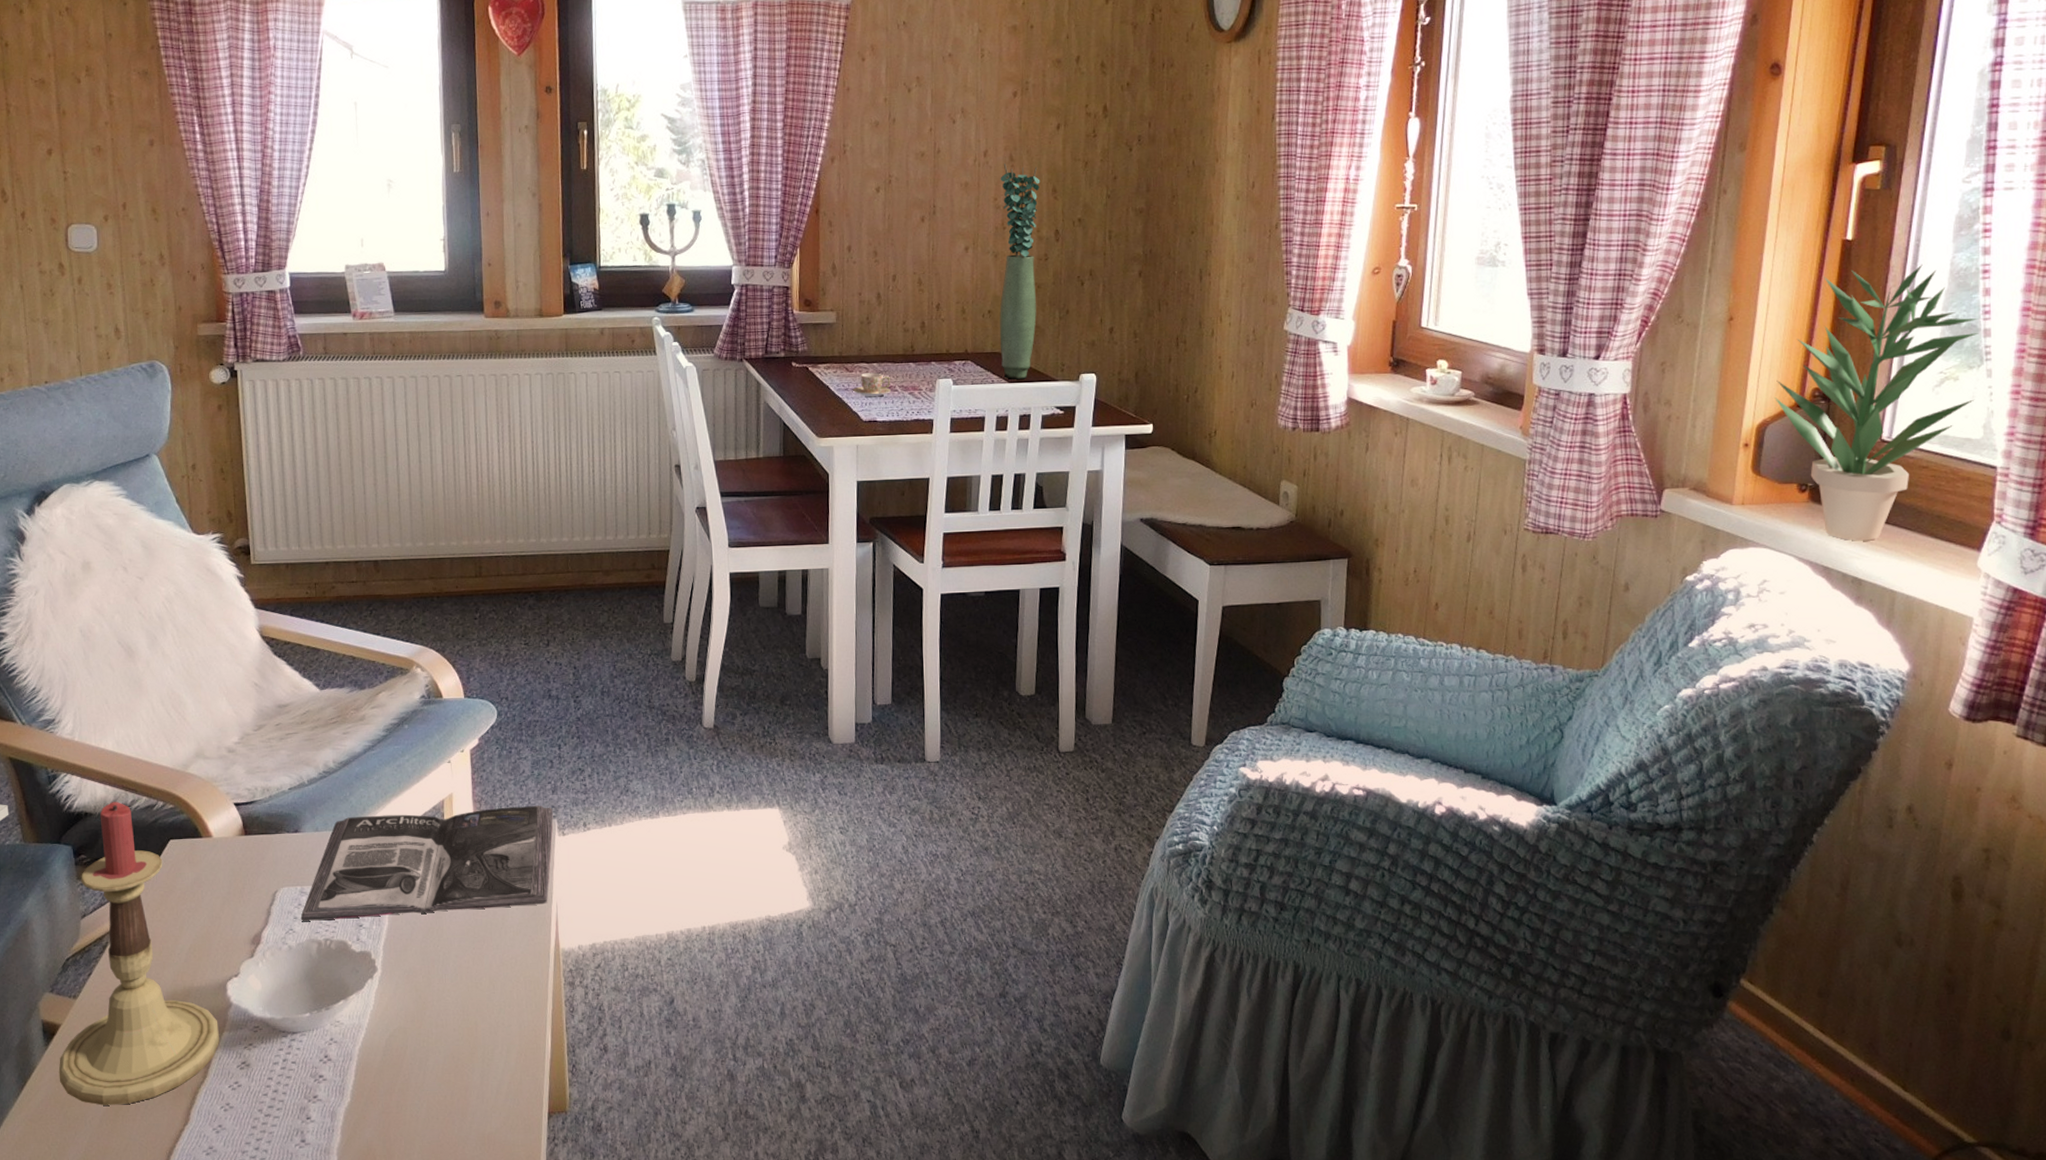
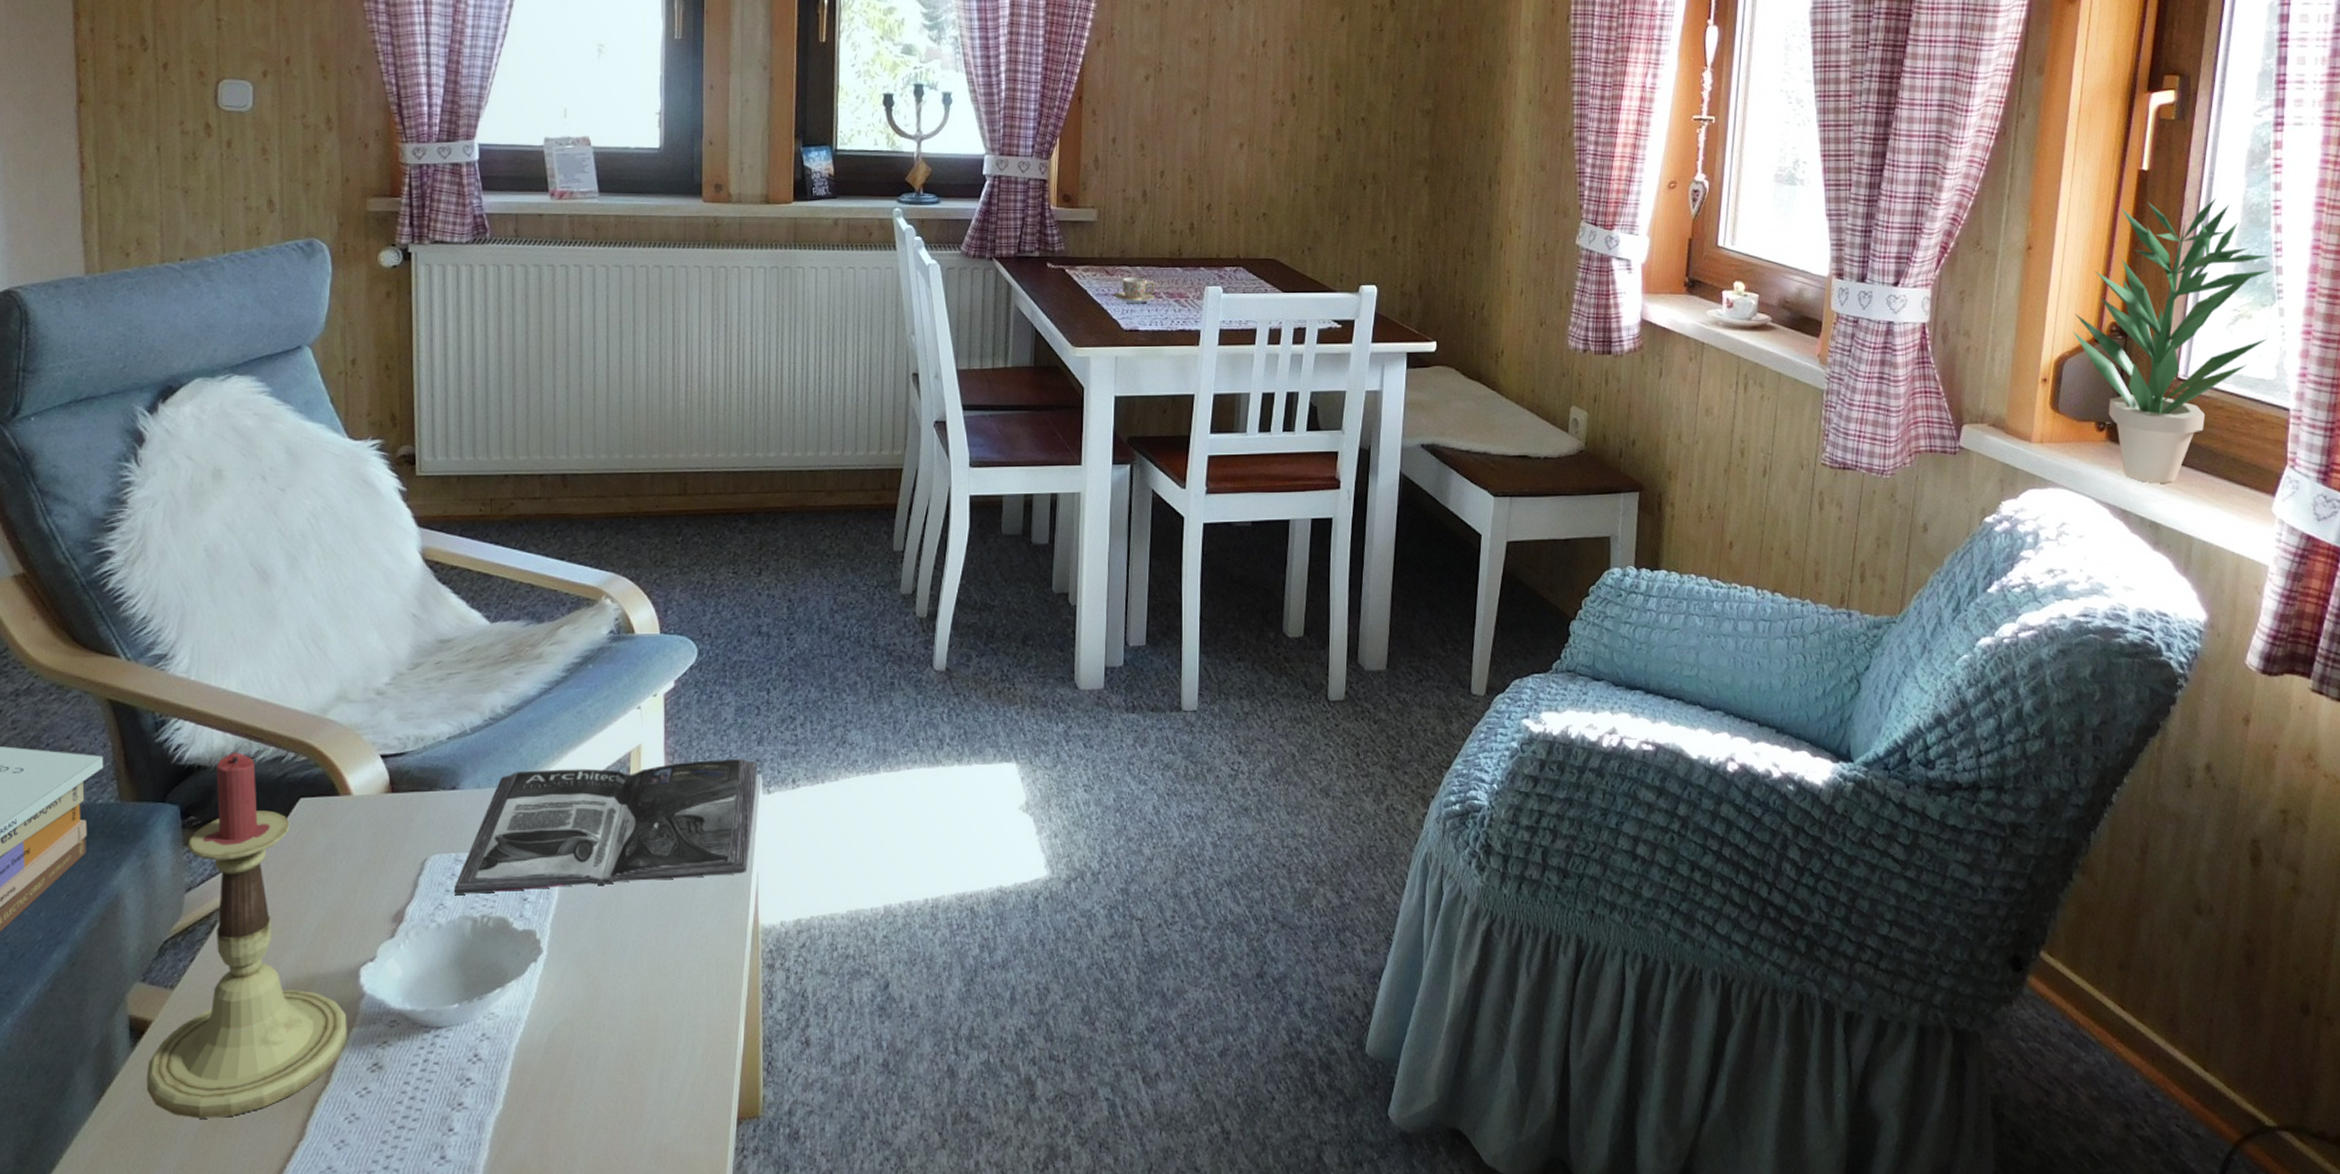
vase: present [999,163,1041,380] -> none [1274,55,1322,289]

